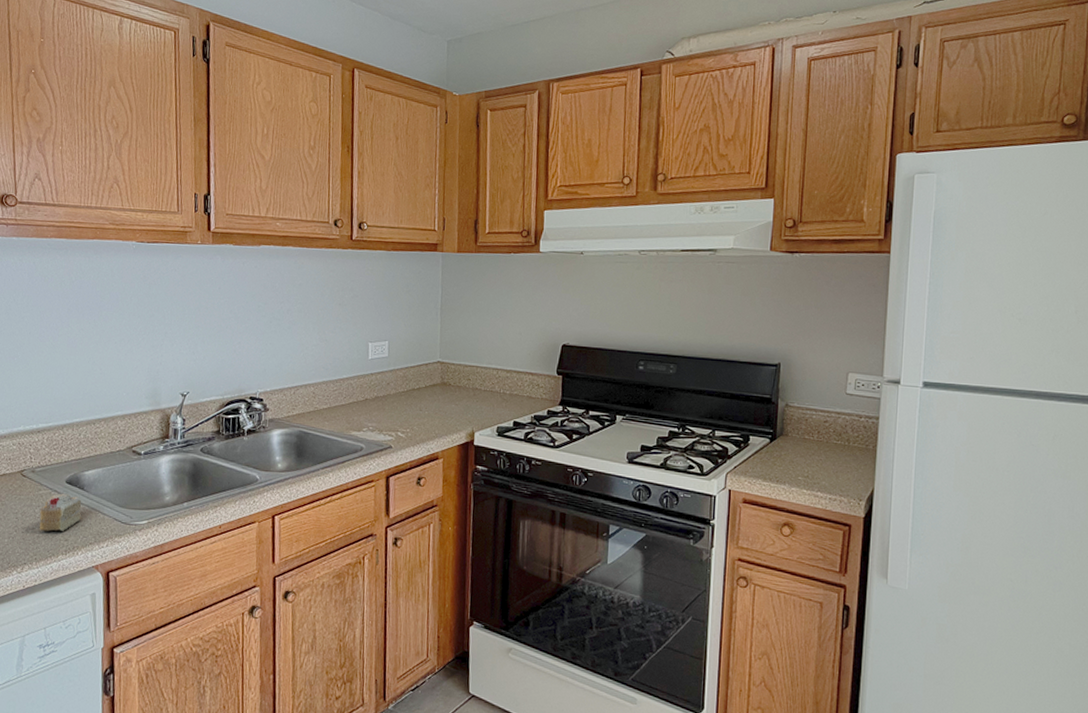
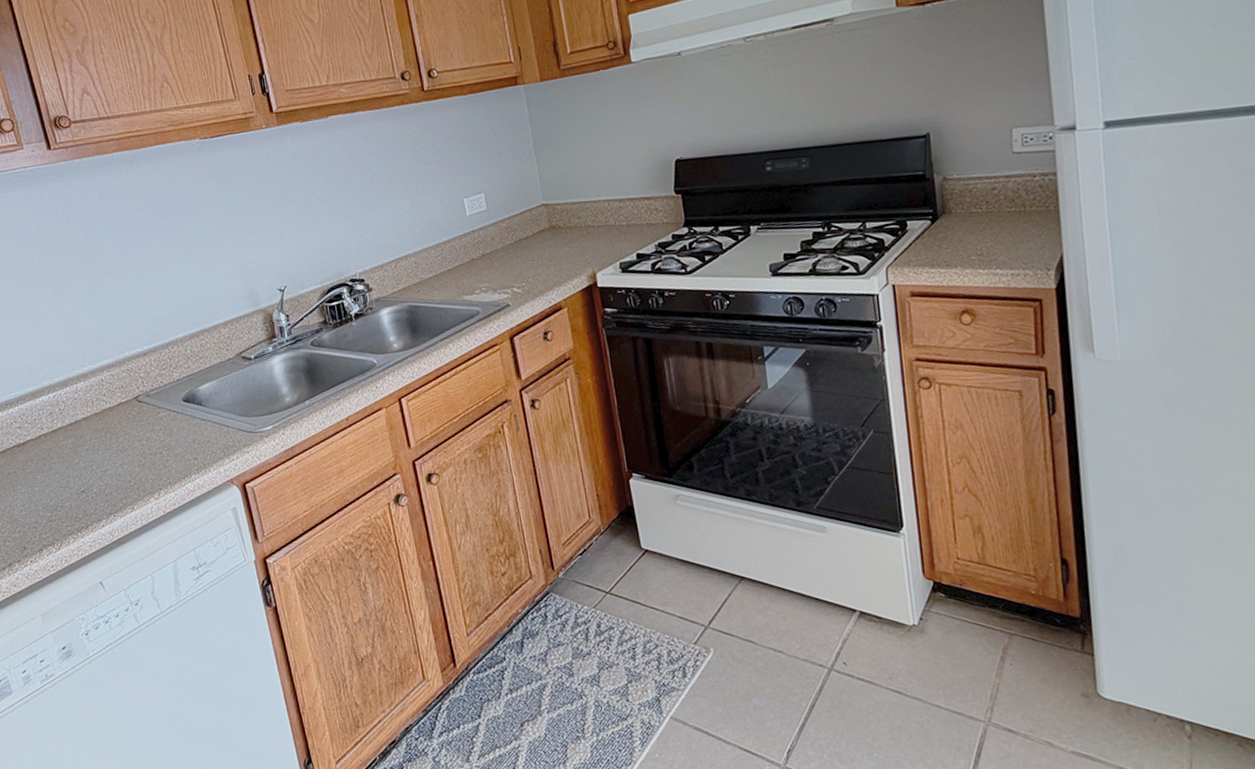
cake slice: present [39,493,82,532] -> none [163,411,205,454]

